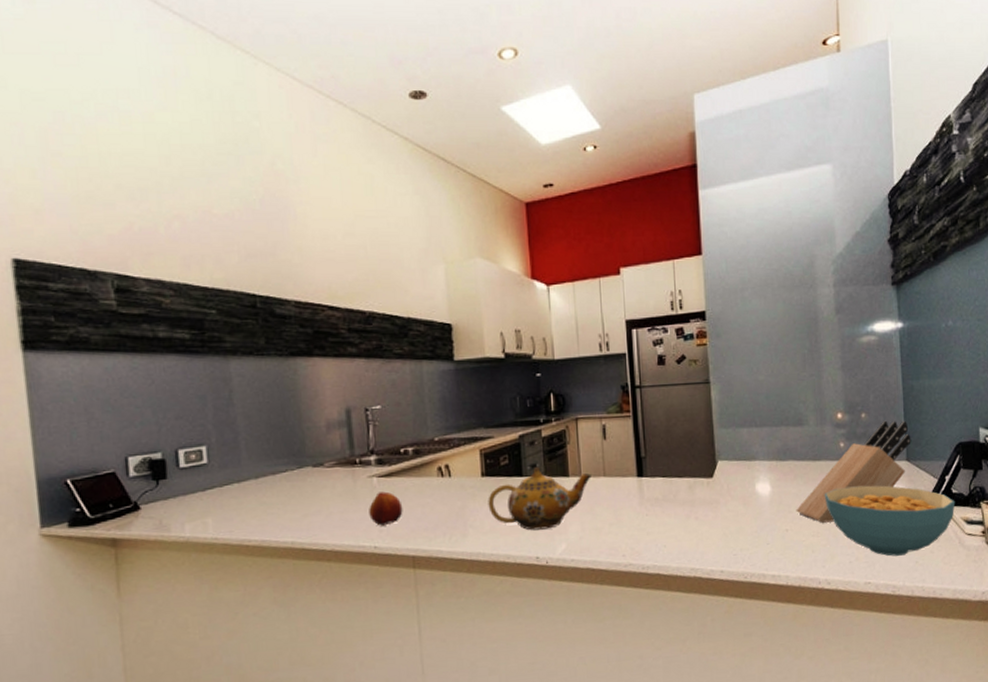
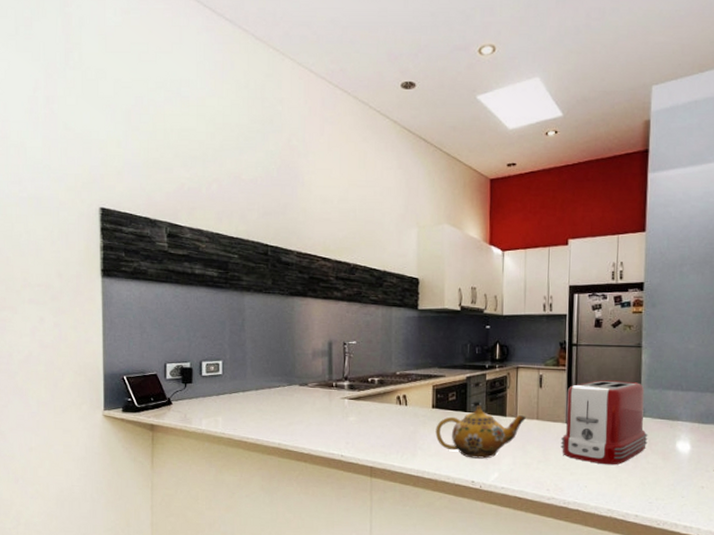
fruit: present [369,491,403,526] -> none [339,411,366,439]
toaster: none [633,422,726,519] -> present [561,380,648,465]

